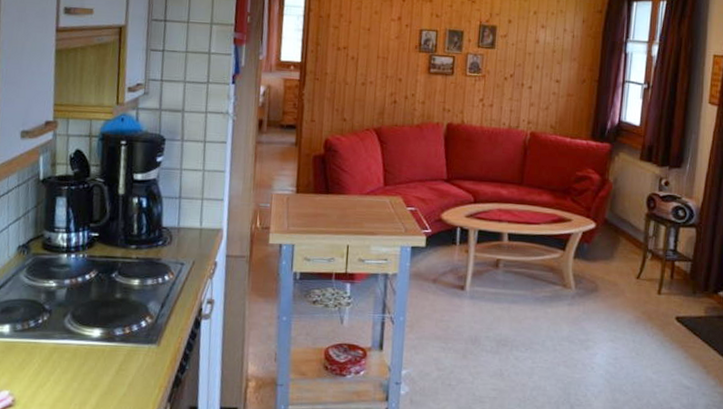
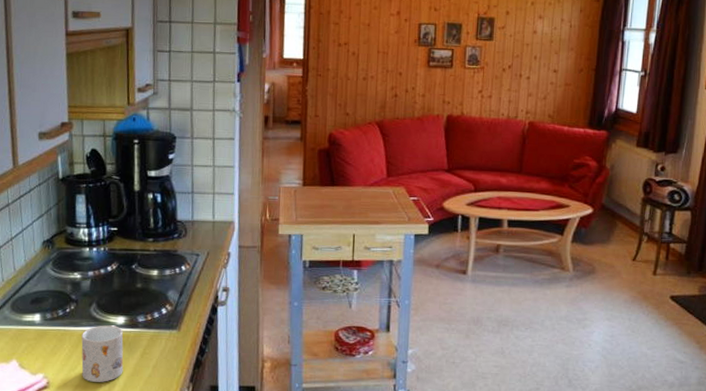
mug: none [51,338,98,401] -> present [81,325,124,382]

